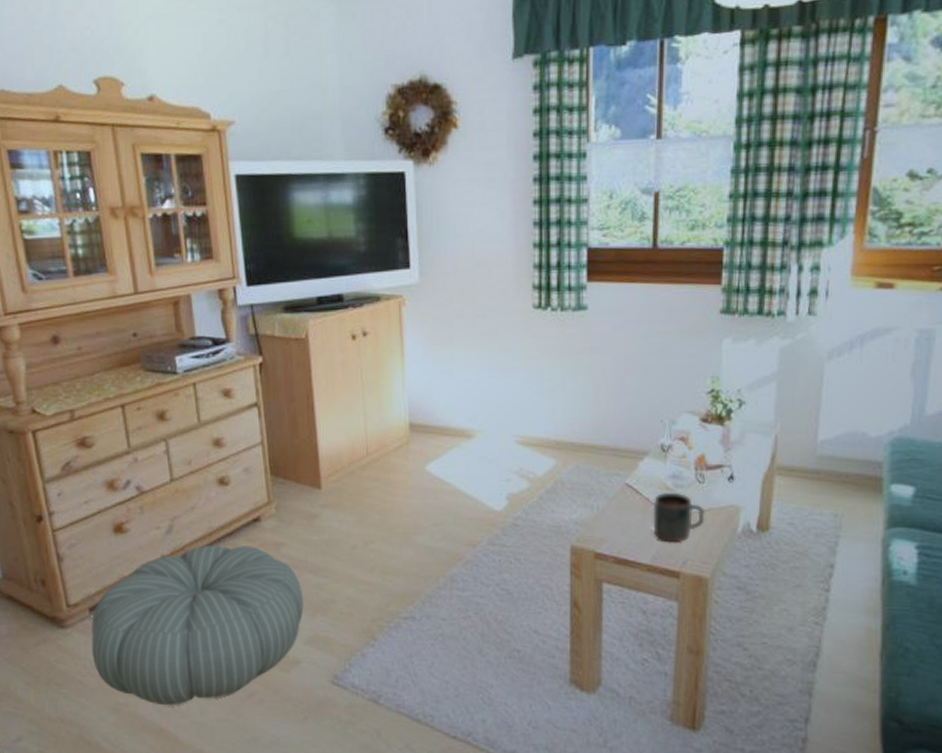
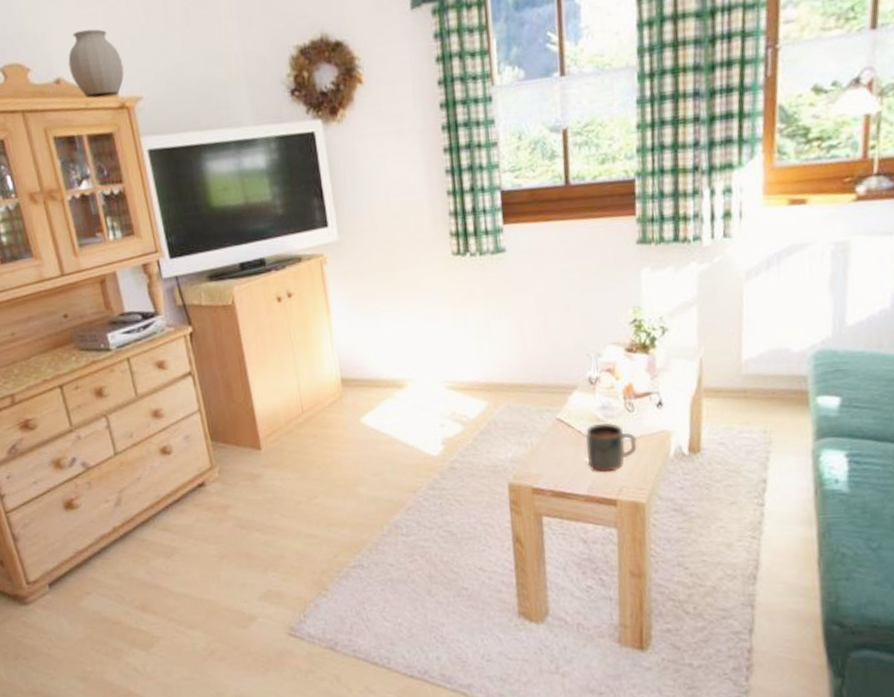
pouf: present [91,545,304,706] -> none [52,510,255,670]
vase: none [164,49,219,119] -> present [68,29,124,99]

